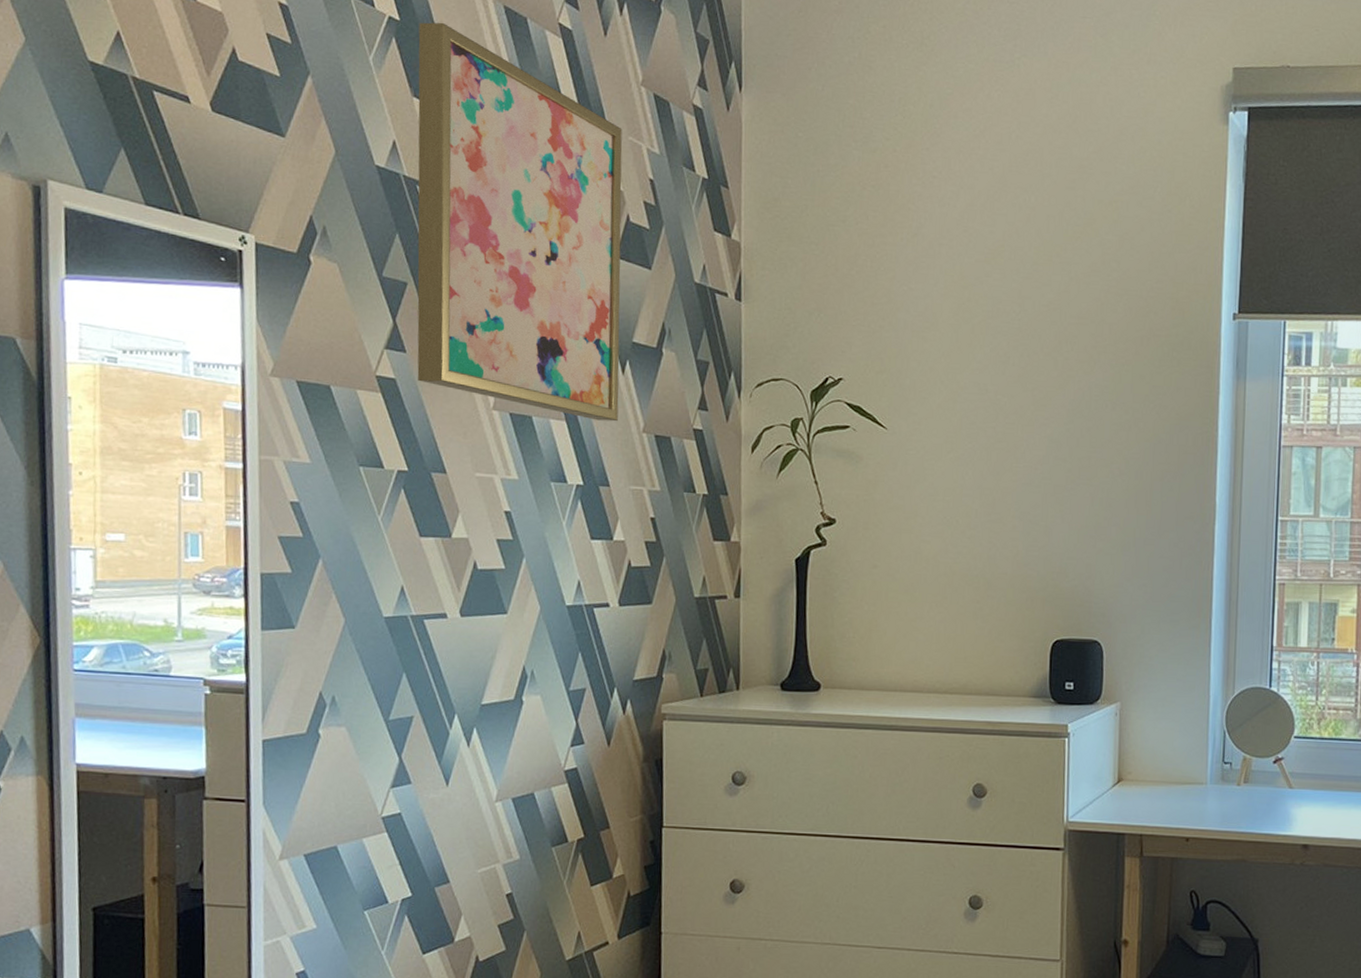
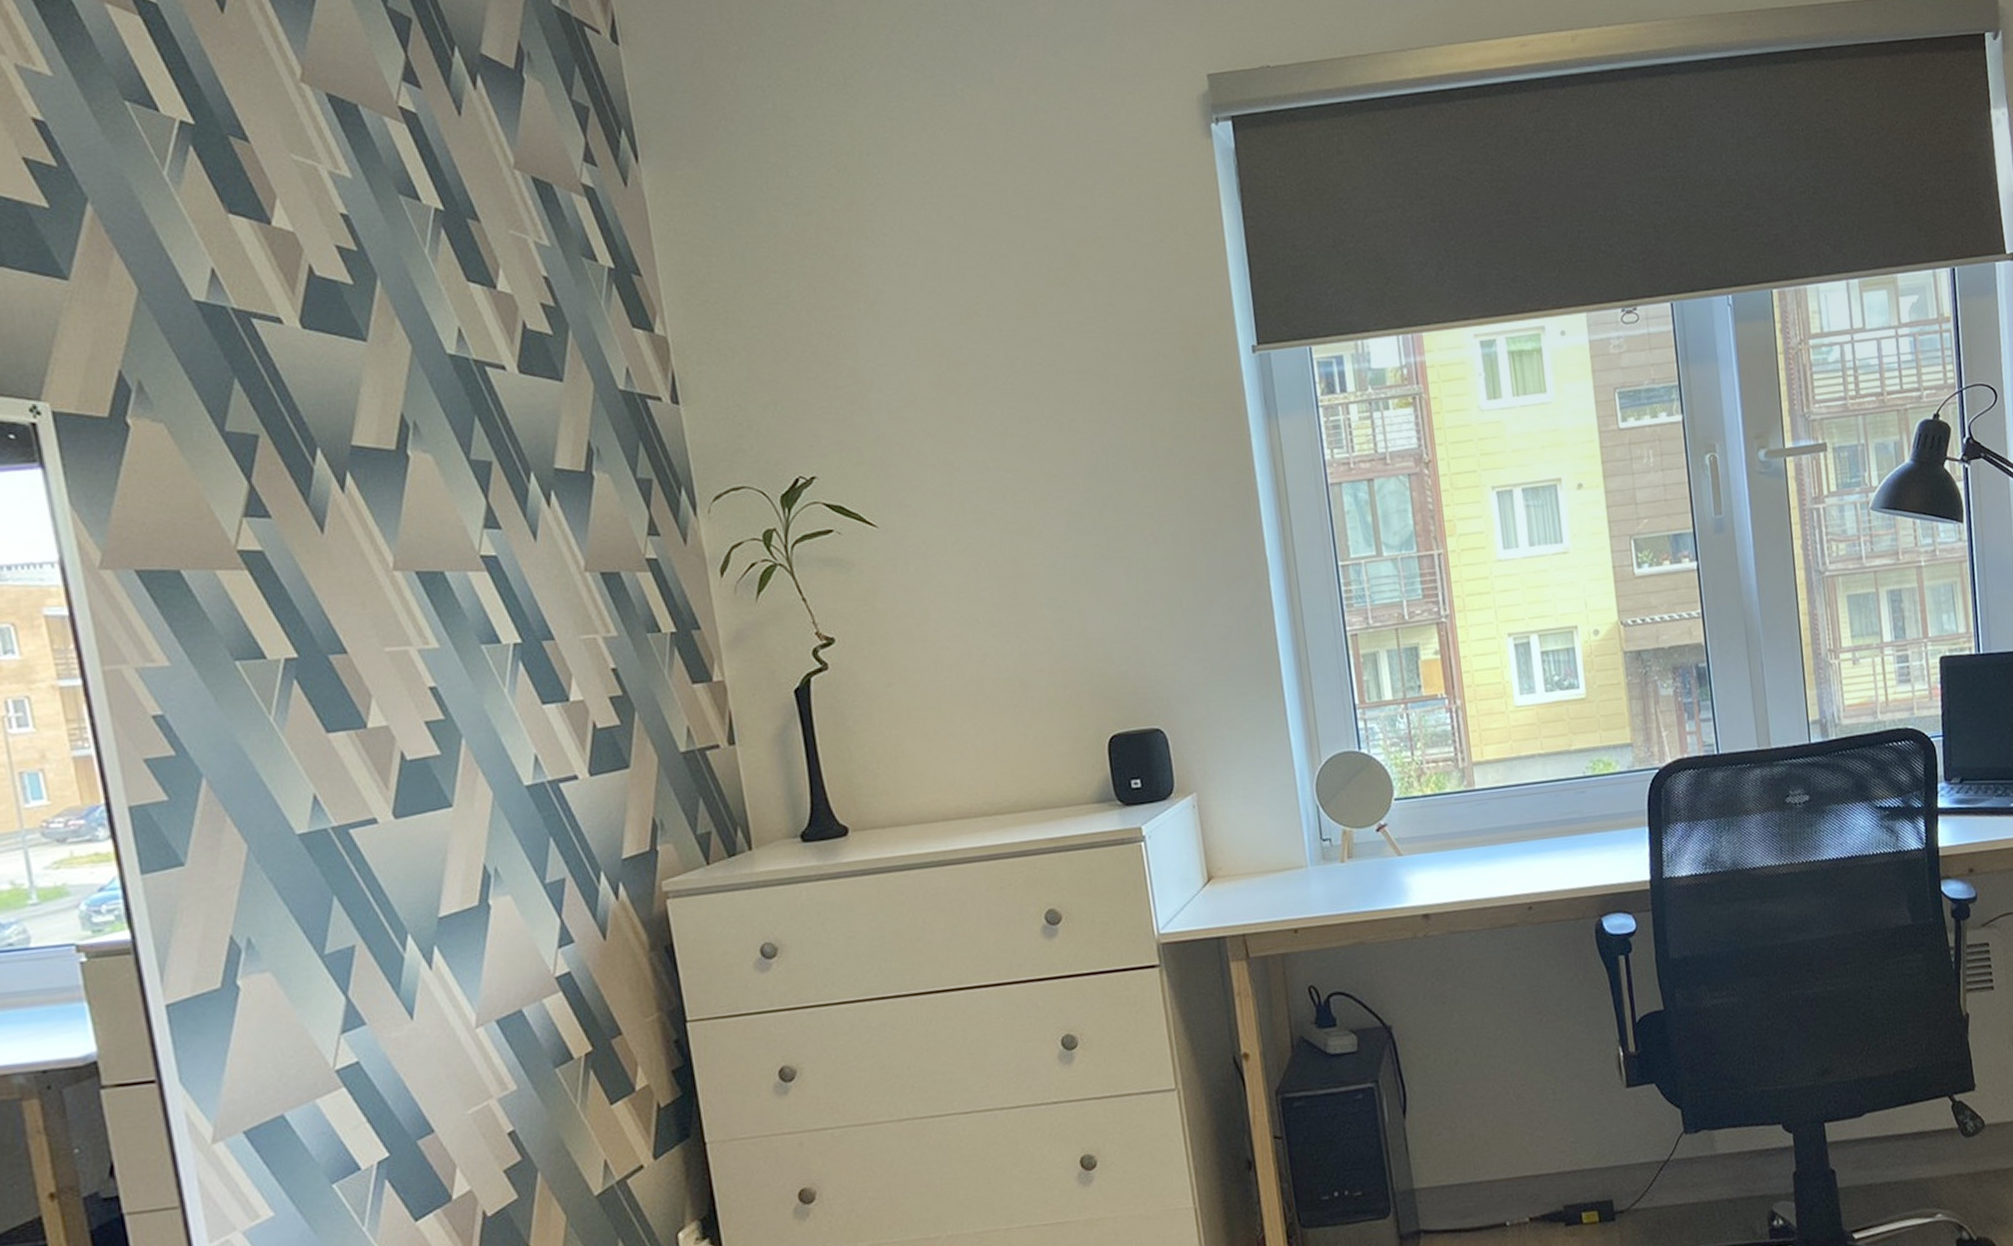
wall art: present [417,22,623,422] -> none [220,120,552,566]

